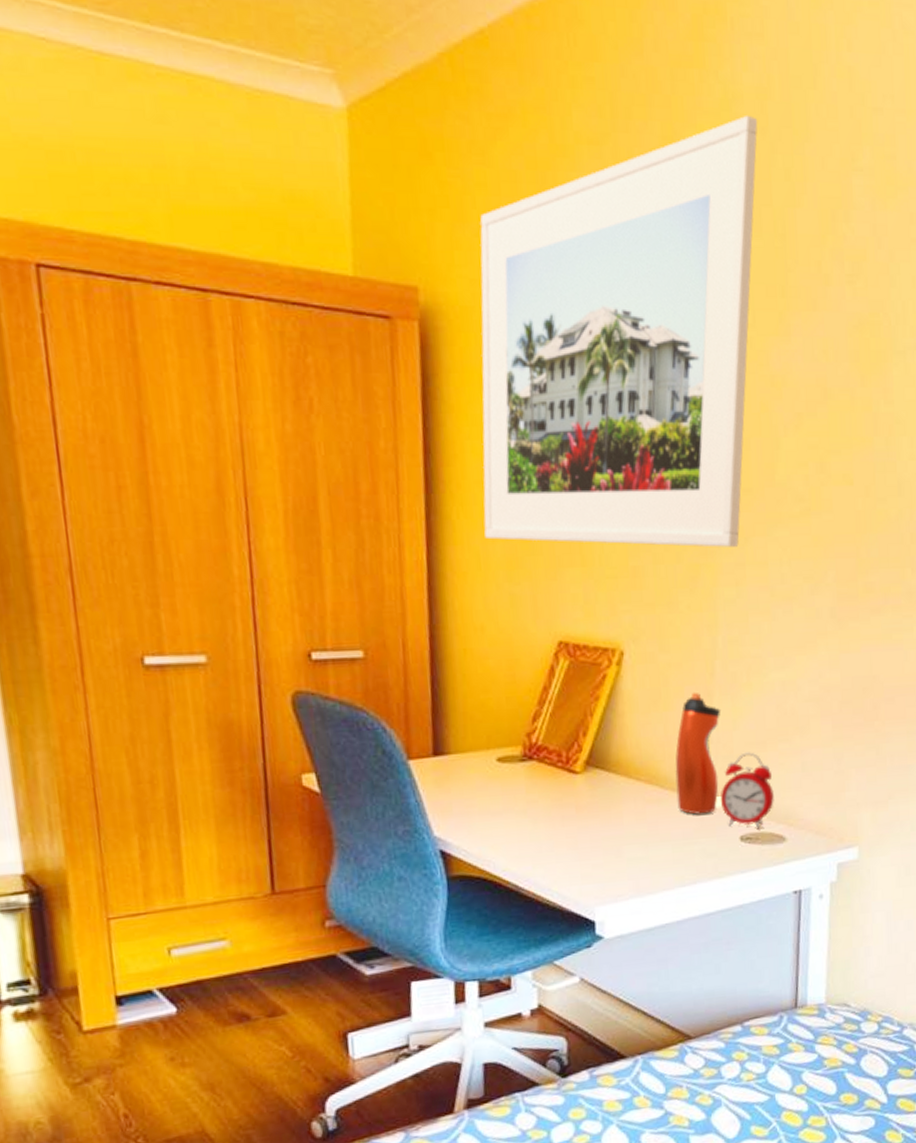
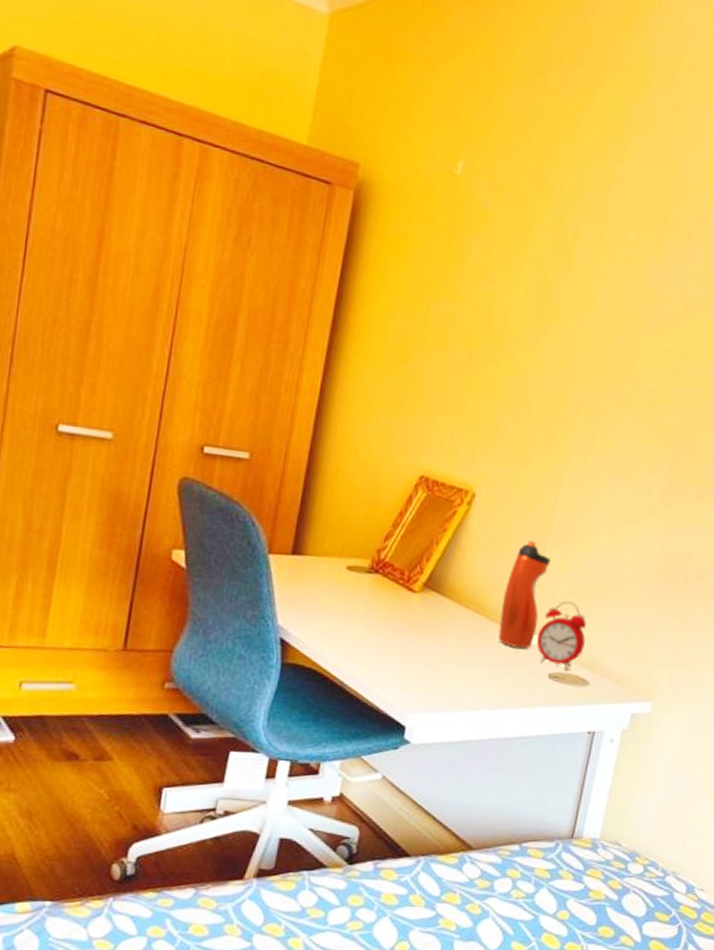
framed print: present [480,116,758,547] -> none [374,77,666,423]

